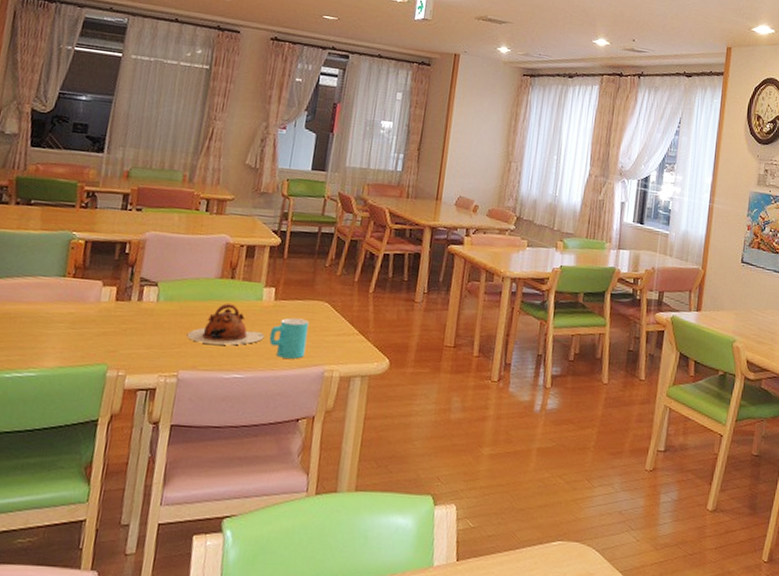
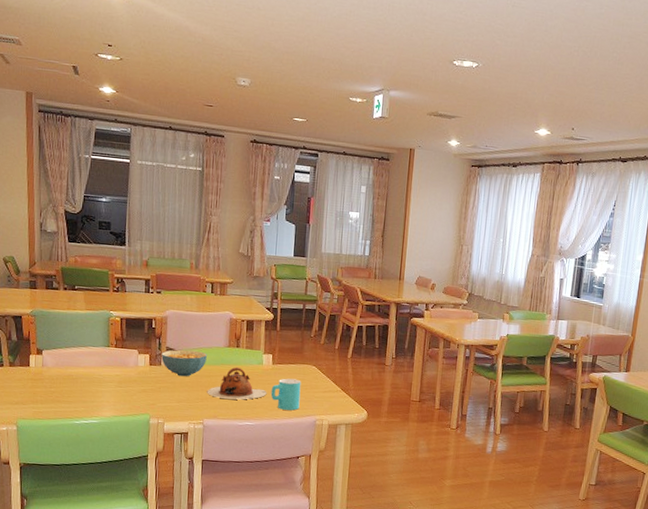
cereal bowl: none [132,281,192,316] -> present [161,349,207,377]

